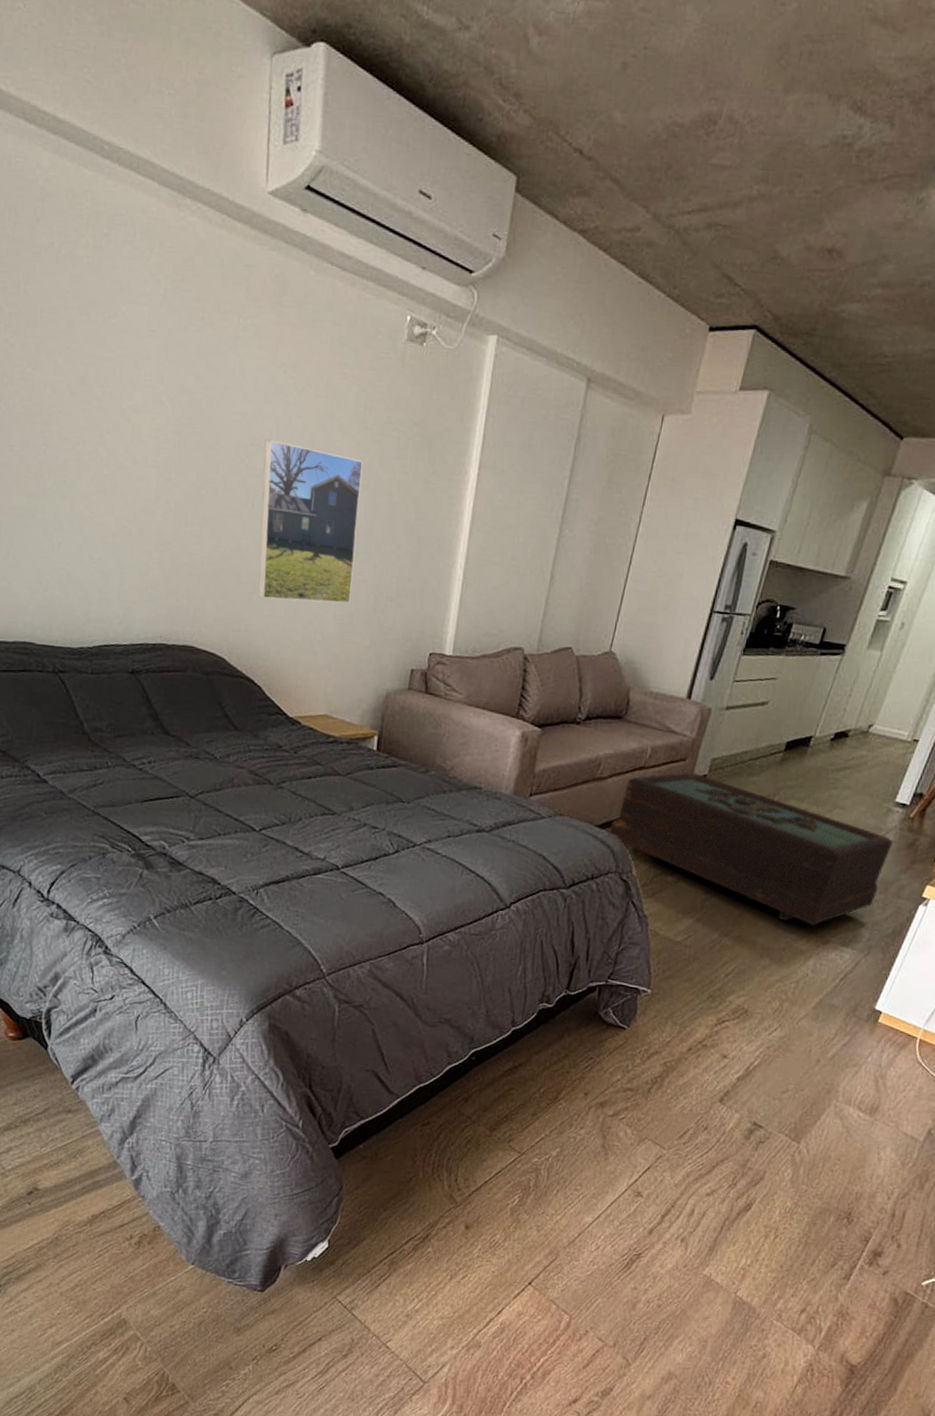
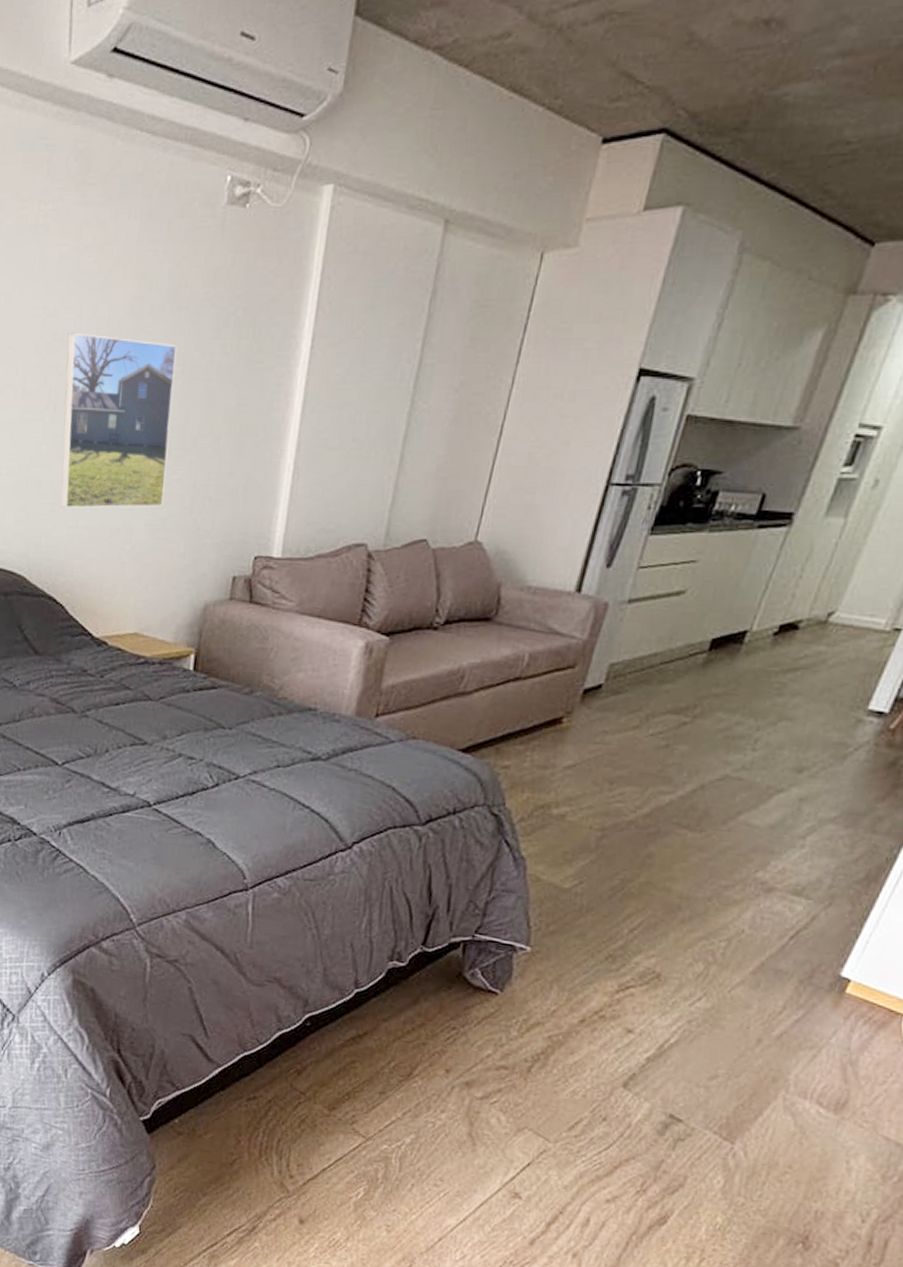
coffee table: present [609,772,893,926] -> none [475,681,865,870]

